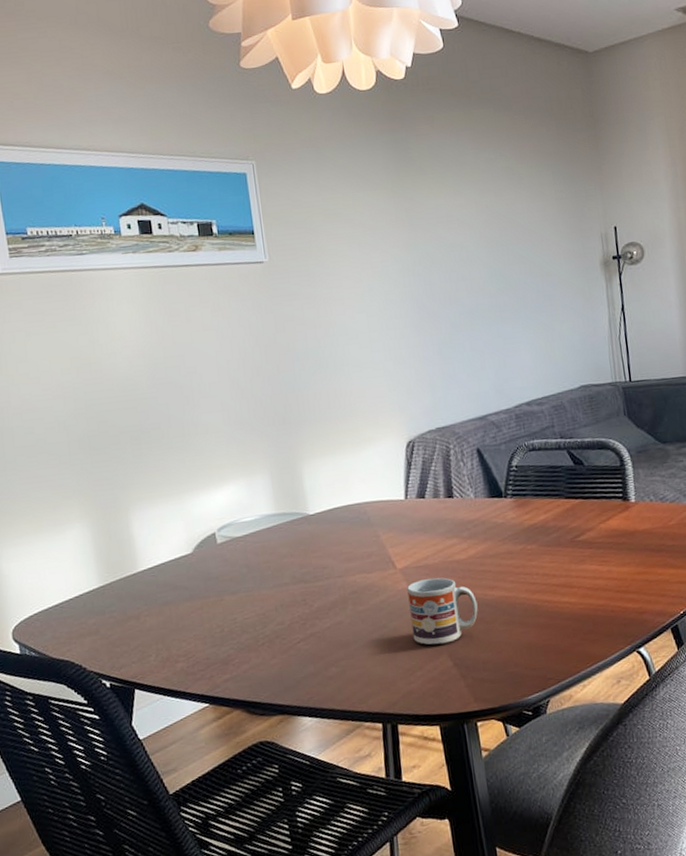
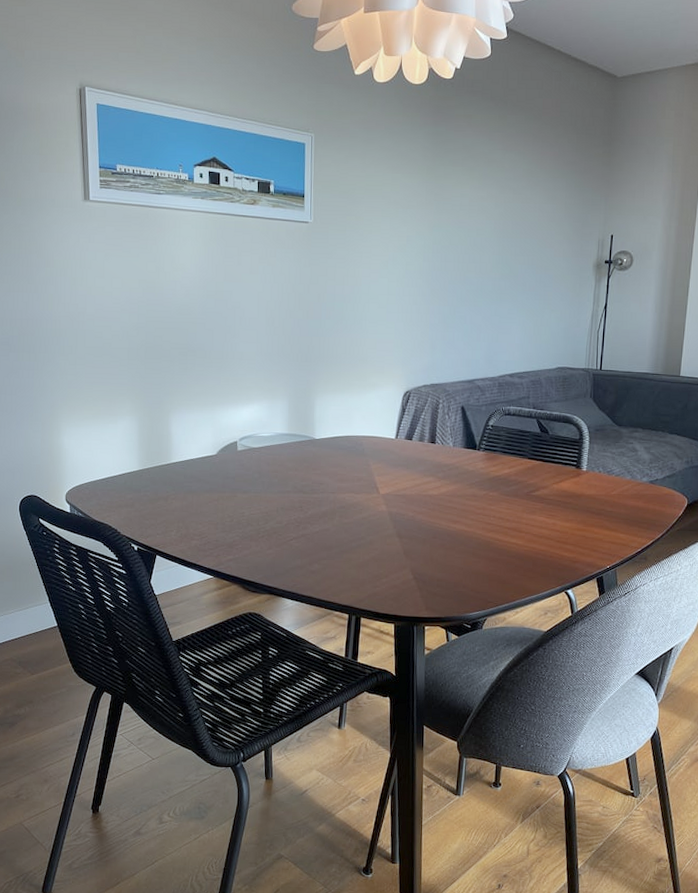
cup: present [407,577,478,645] -> none [384,506,441,560]

